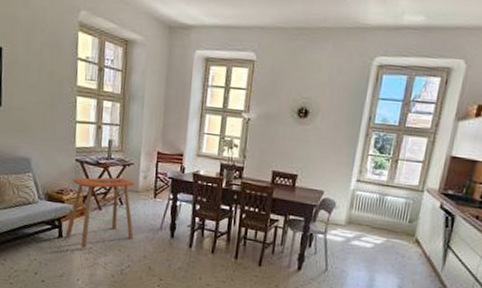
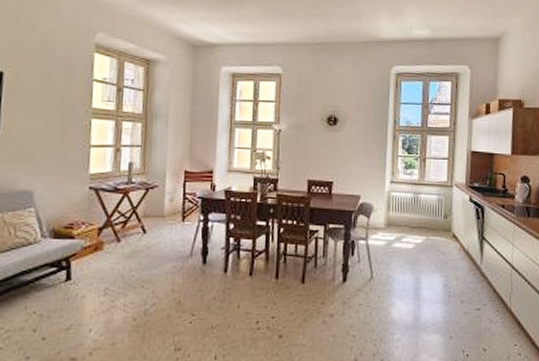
side table: present [65,177,136,248] -> none [74,203,161,290]

